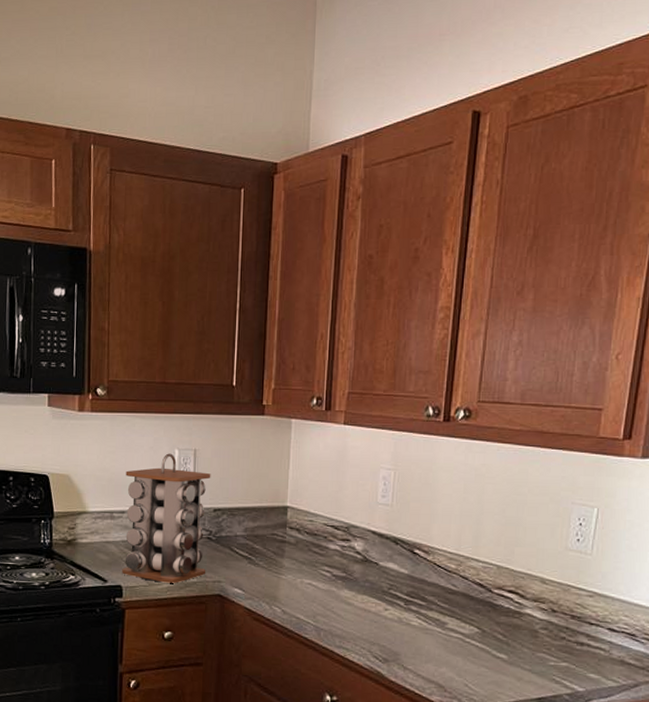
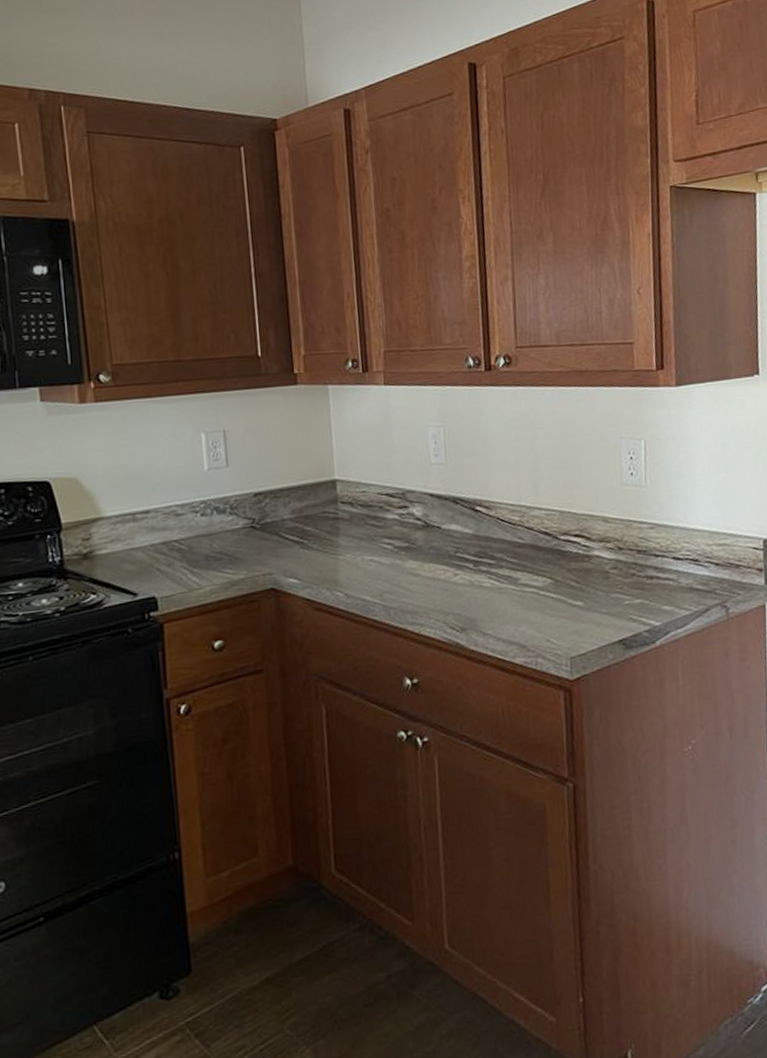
spice rack: present [122,453,211,583] -> none [145,438,254,586]

